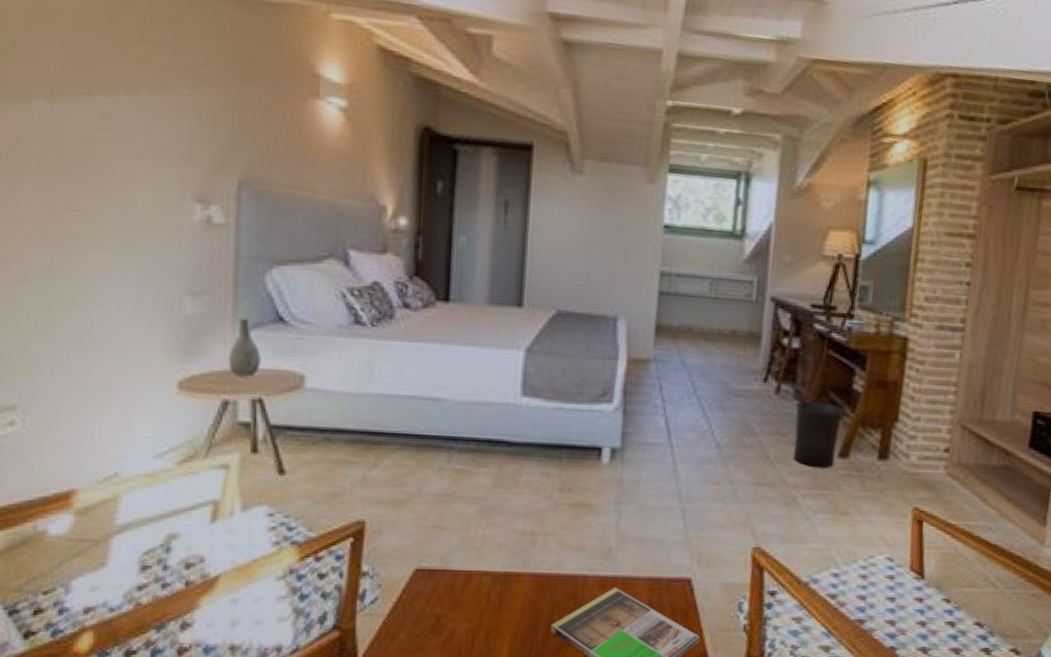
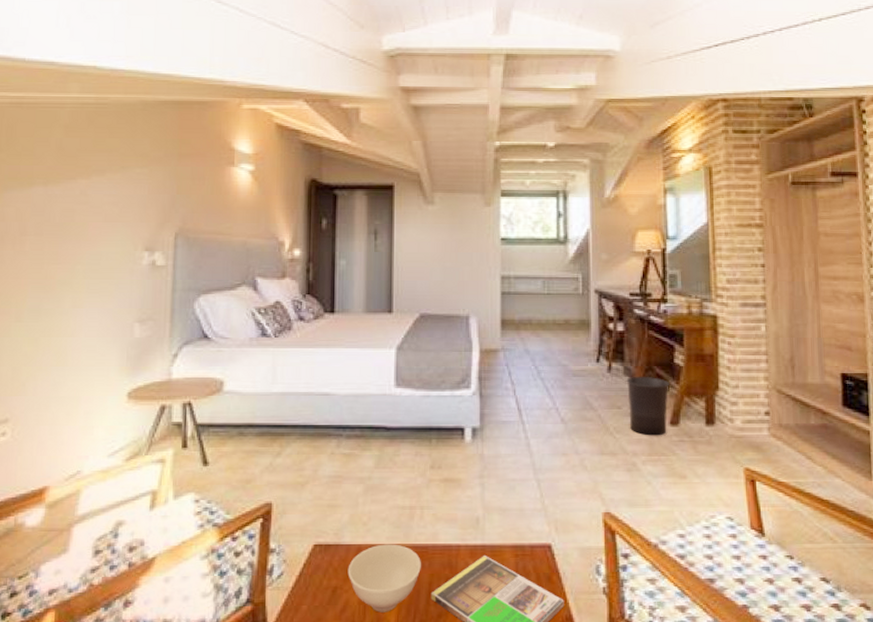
vase: present [228,318,261,378] -> none [166,337,190,386]
bowl: none [454,571,542,644] -> present [347,544,421,612]

